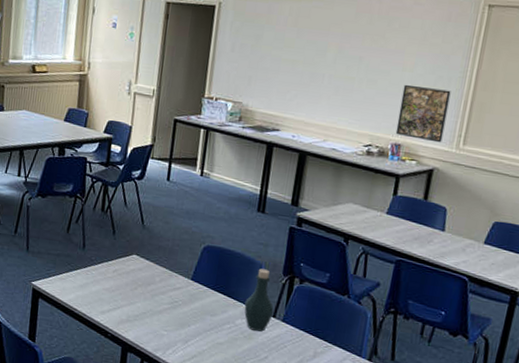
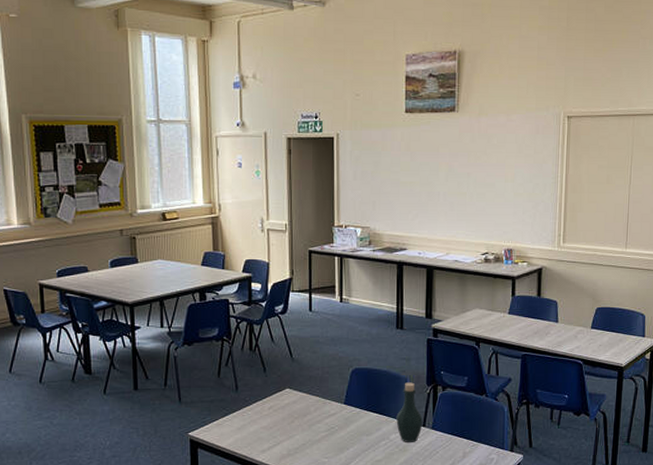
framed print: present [395,84,451,143] -> none [506,194,547,244]

